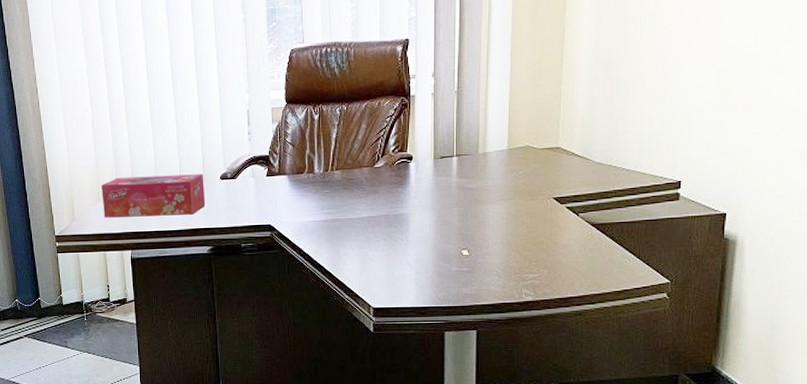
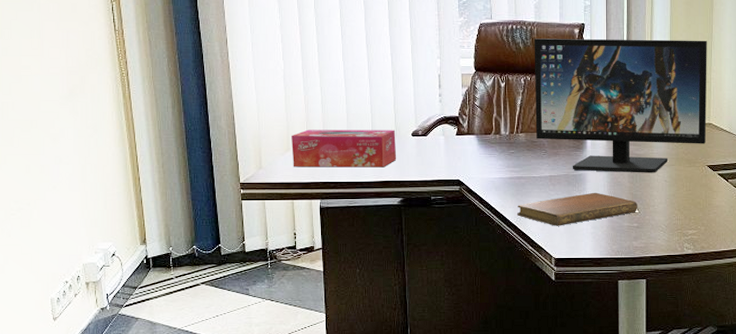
notebook: none [331,233,468,273] -> present [516,192,637,226]
computer monitor: none [351,47,557,210] -> present [534,38,707,173]

